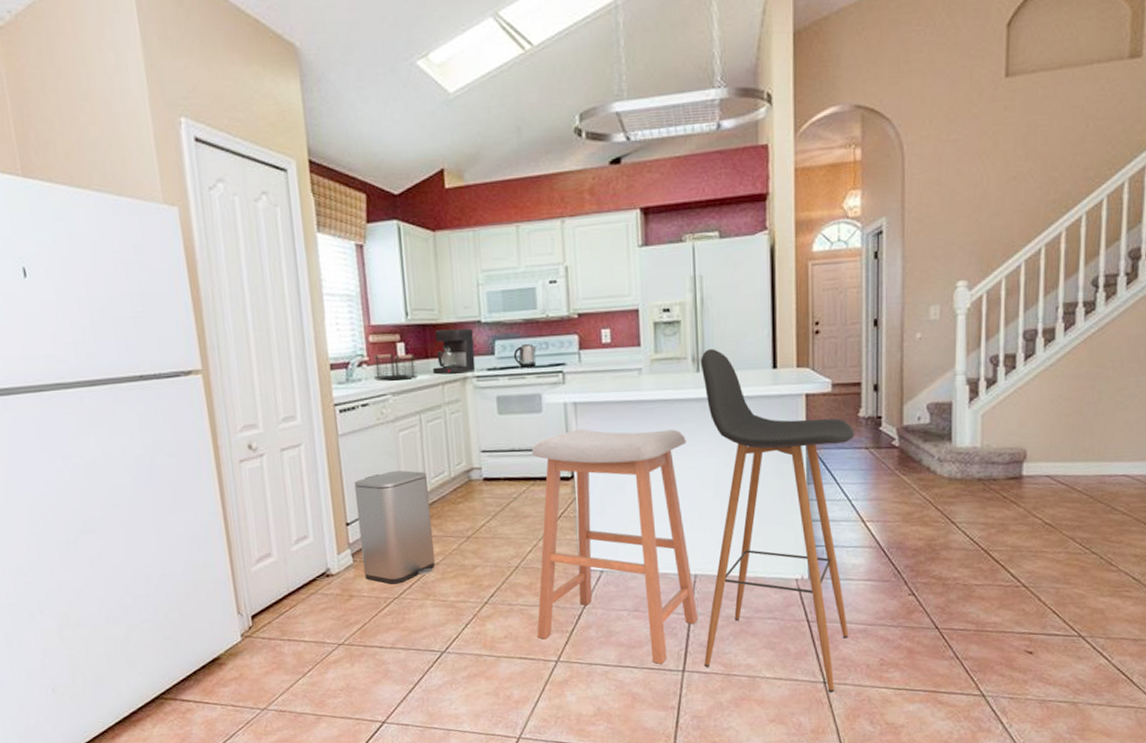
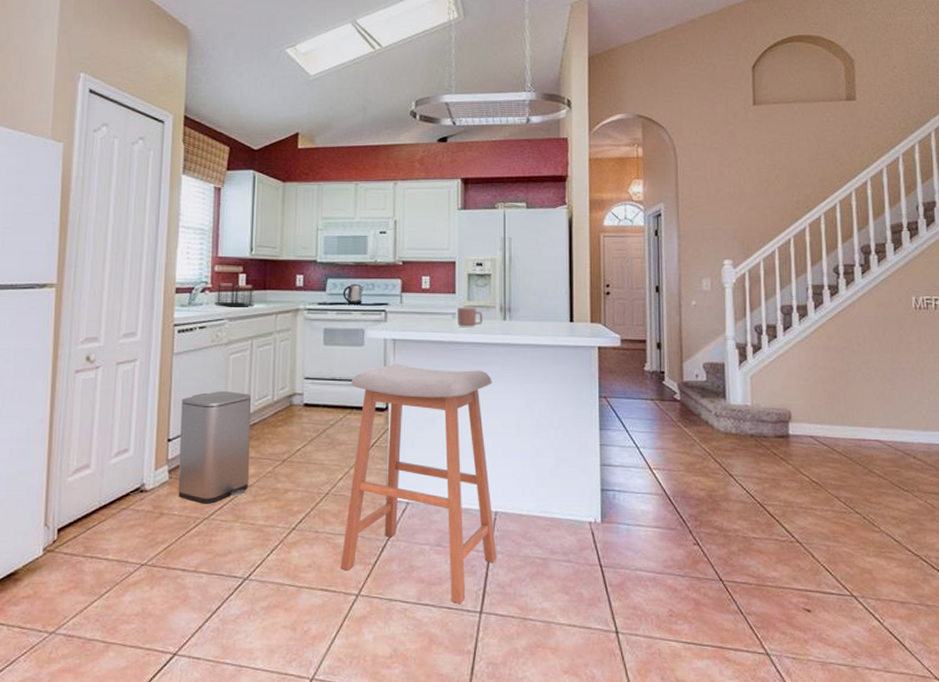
coffee maker: present [433,328,476,374] -> none [269,266,308,305]
mug: none [644,361,673,385] -> present [458,308,482,328]
bar stool: present [700,349,855,693] -> none [501,301,642,644]

